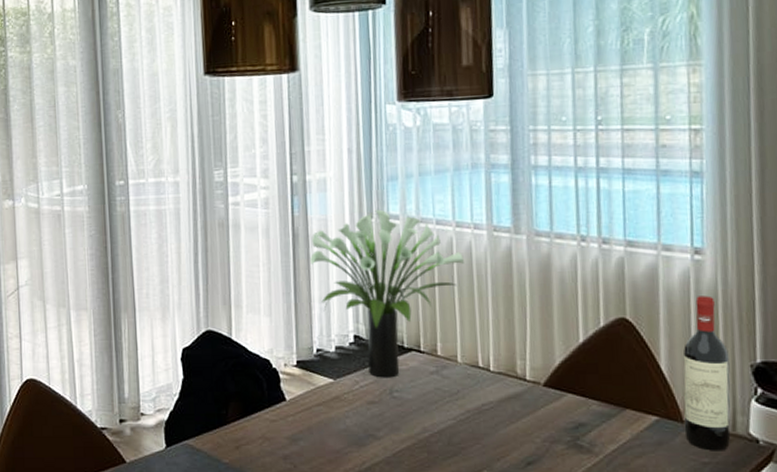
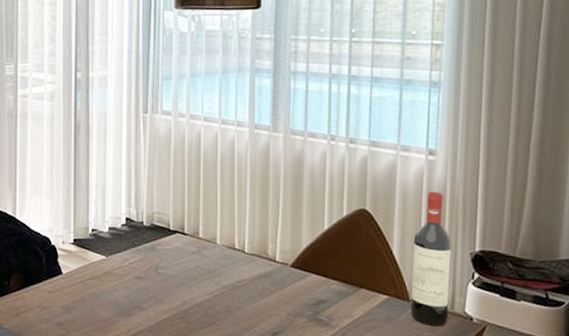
flower arrangement: present [309,209,464,378] -> none [89,105,227,256]

